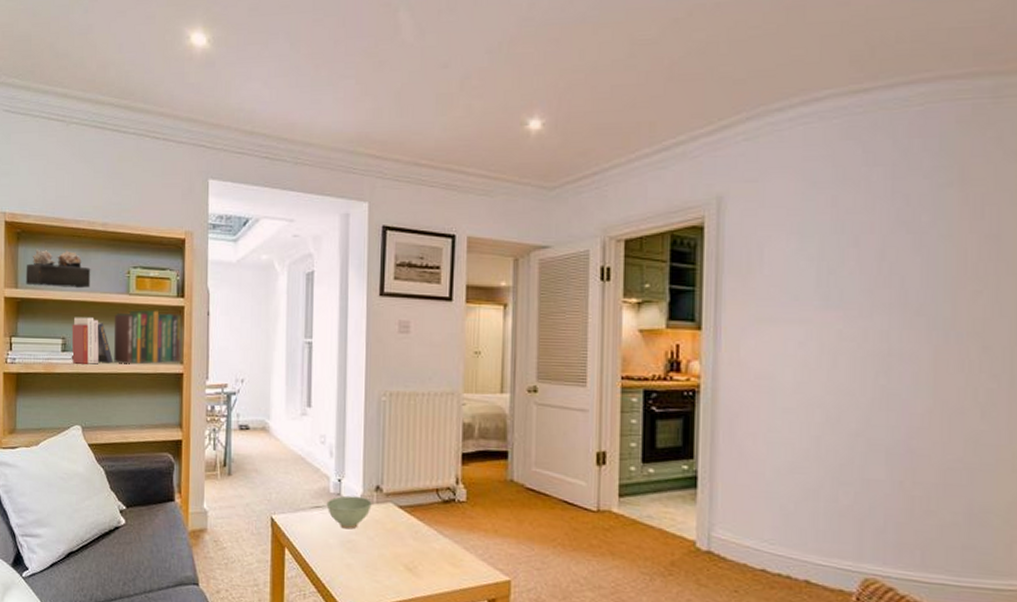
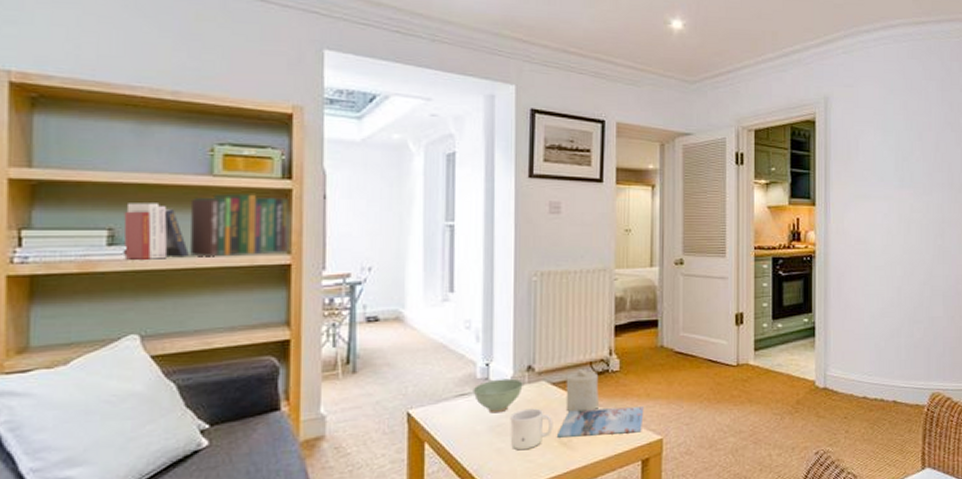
decorative box: present [25,249,91,289] -> none [45,119,154,169]
mug: none [359,528,400,570] -> present [510,408,553,451]
magazine: none [403,536,491,570] -> present [558,407,644,438]
candle: none [412,495,446,540] -> present [566,369,600,412]

